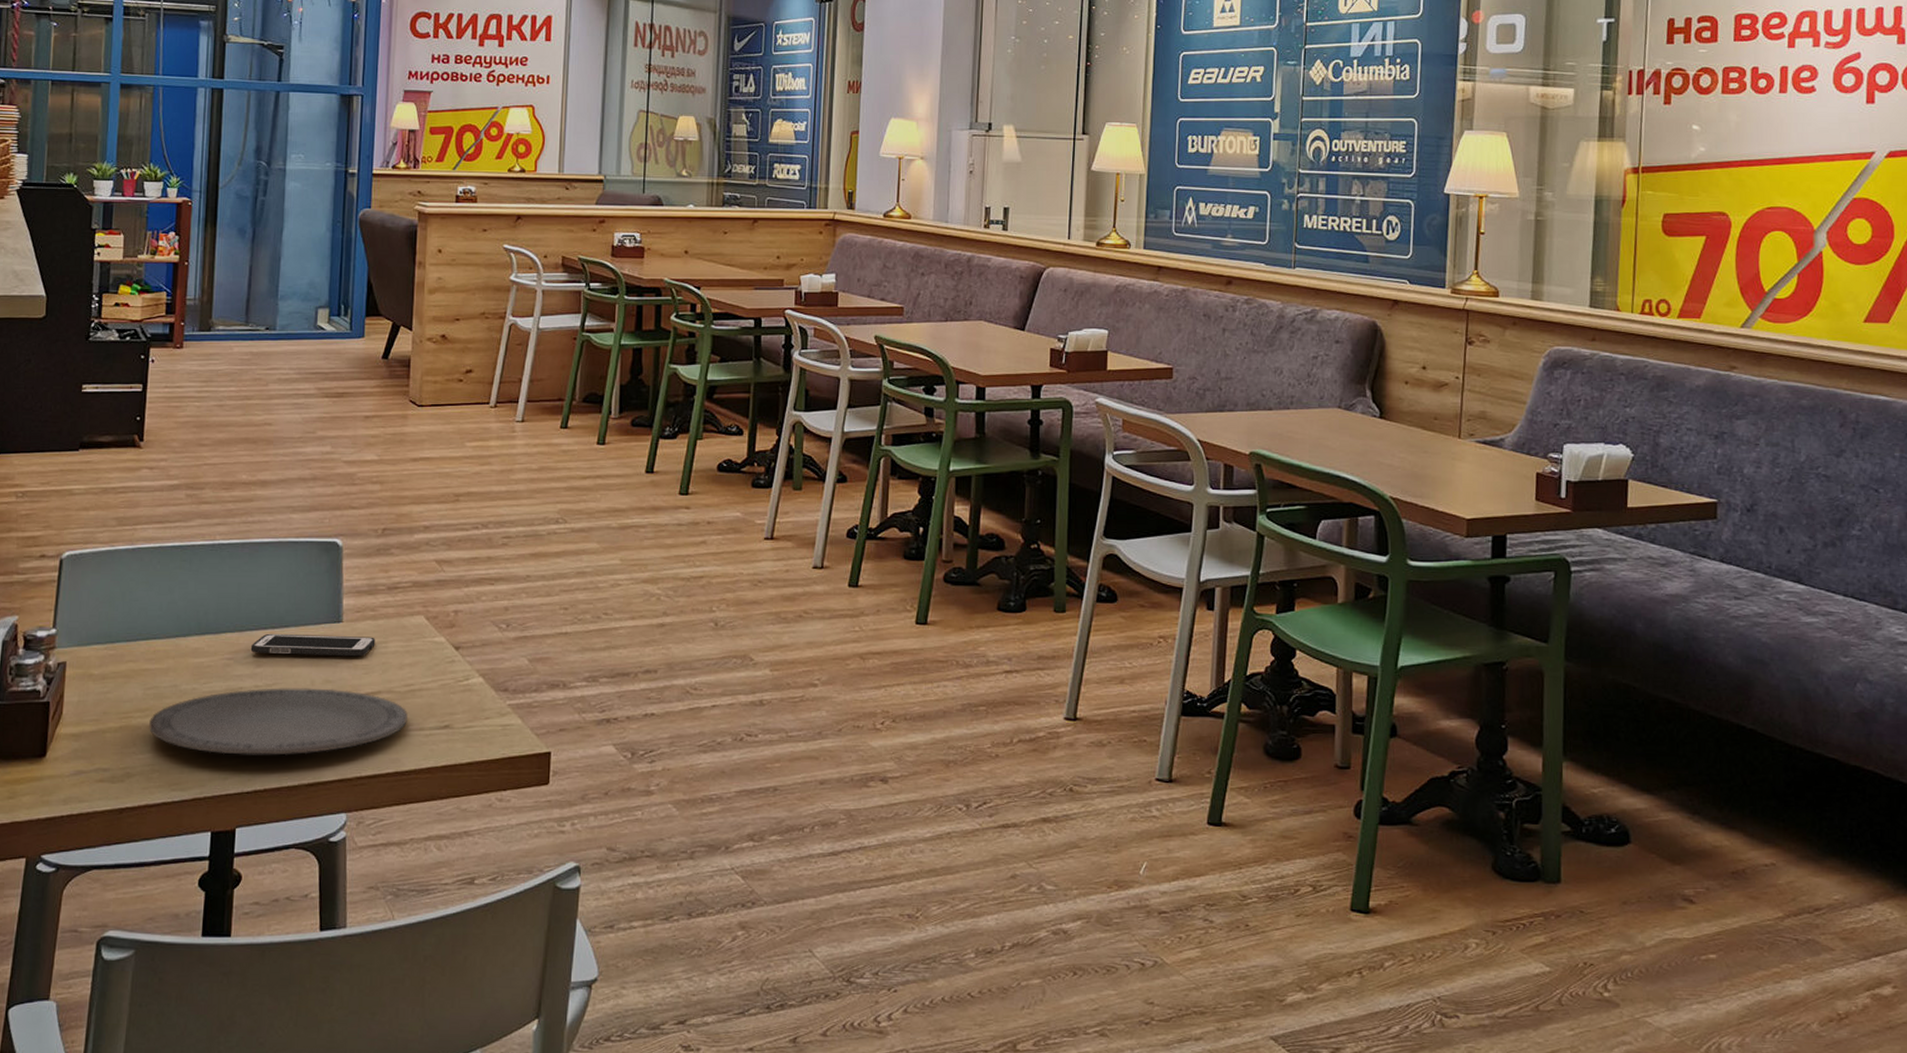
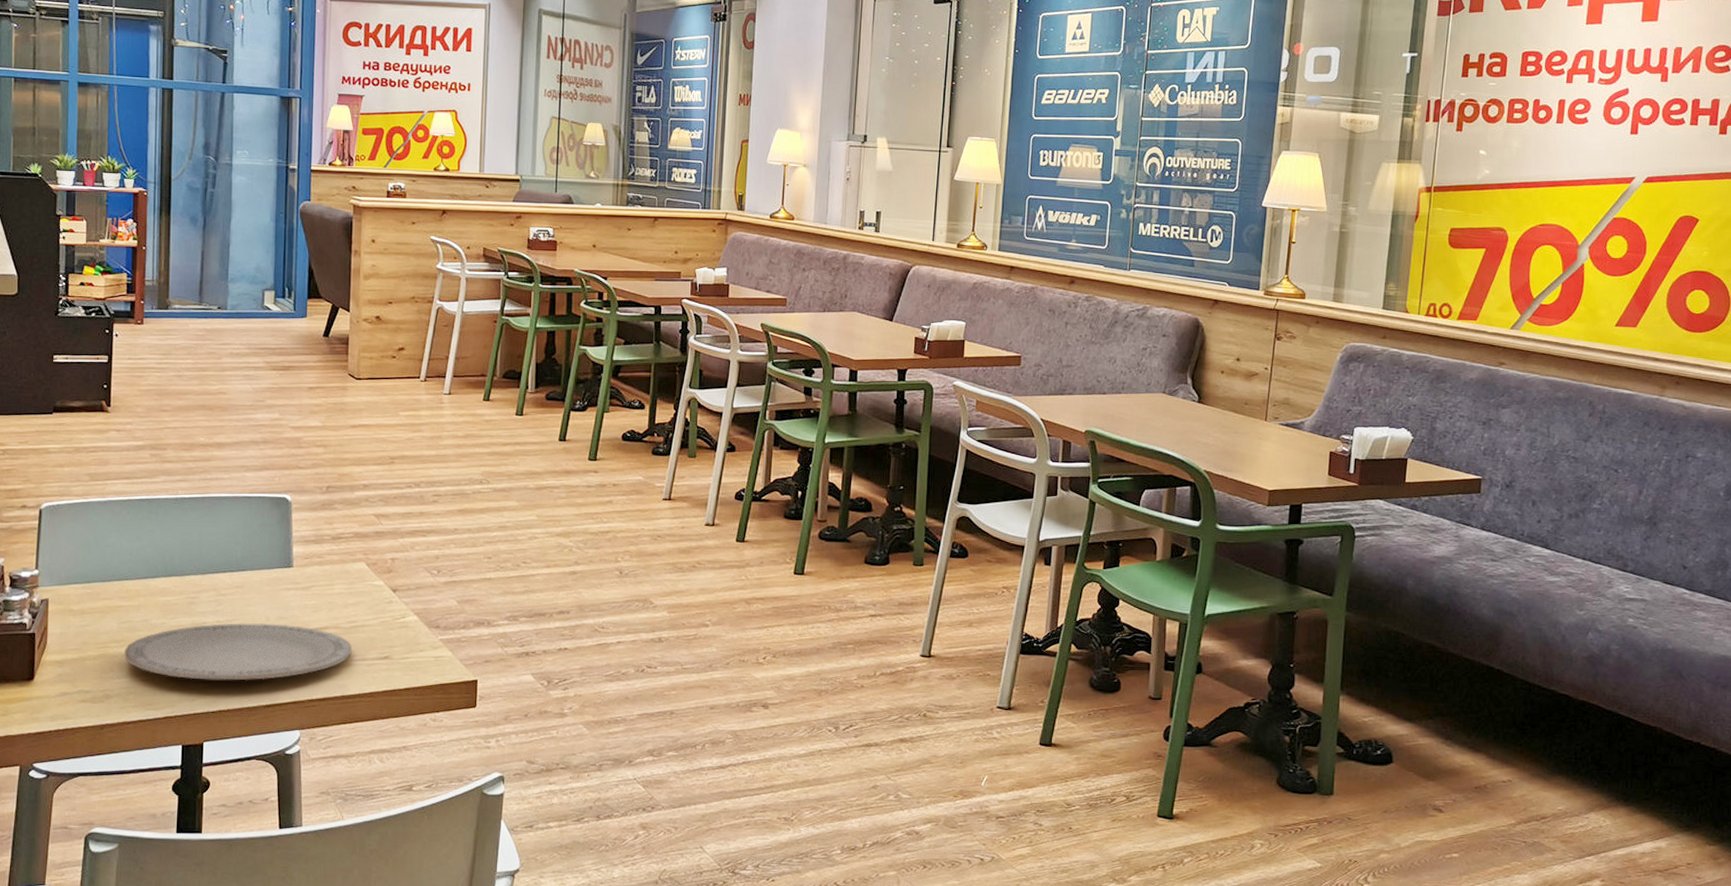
cell phone: present [250,633,376,657] -> none [212,576,322,597]

